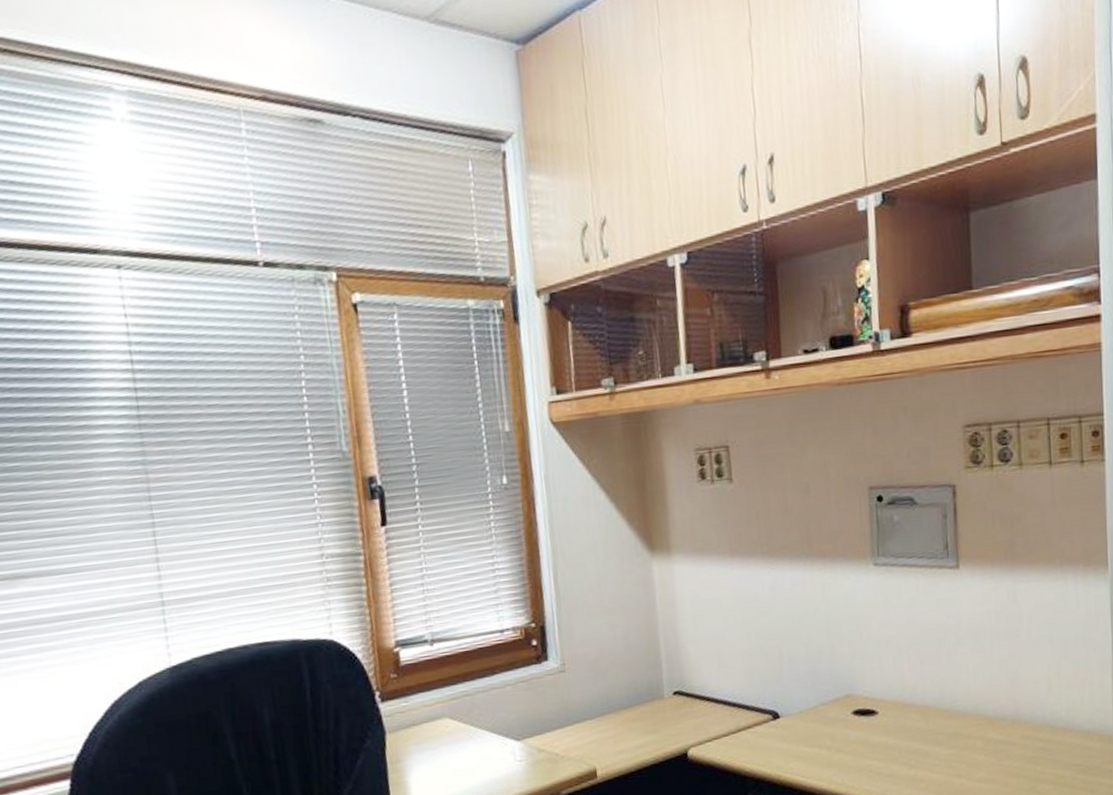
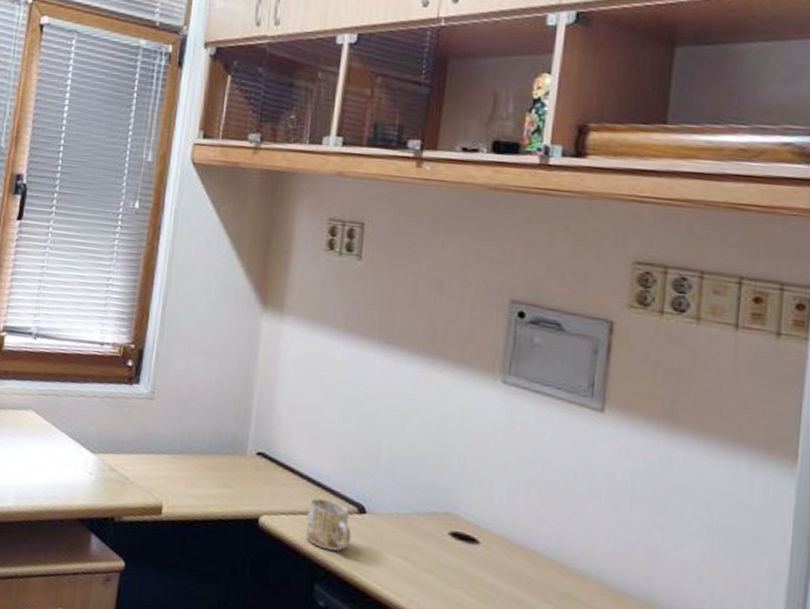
mug: none [729,716,772,761] -> present [306,498,352,551]

